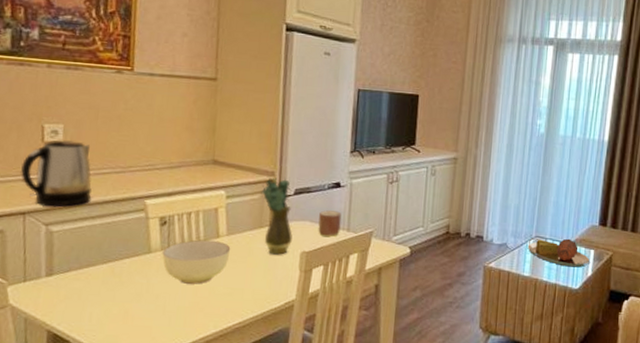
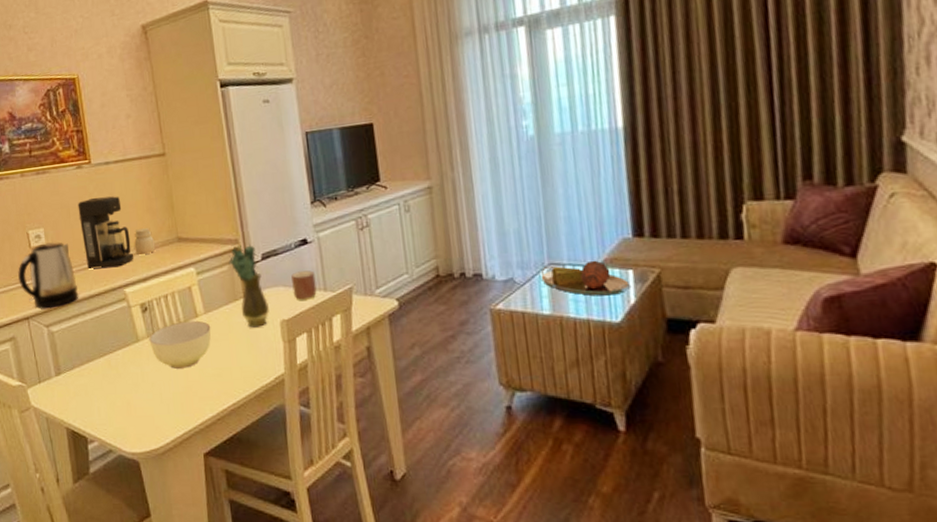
coffee maker: none [107,105,163,178] -> present [77,196,135,269]
jar: none [165,144,189,170] -> present [134,228,156,255]

